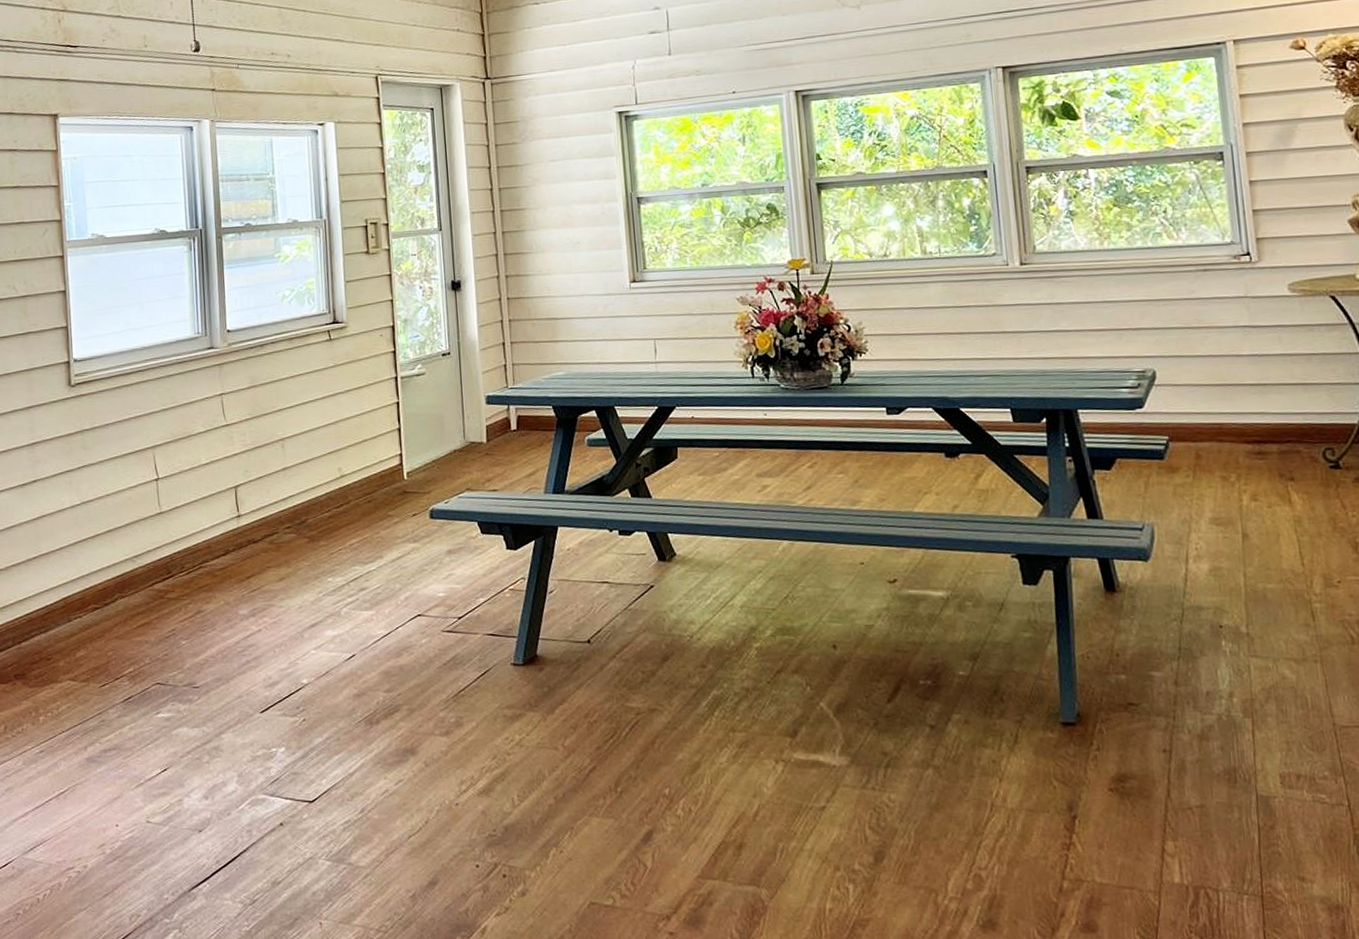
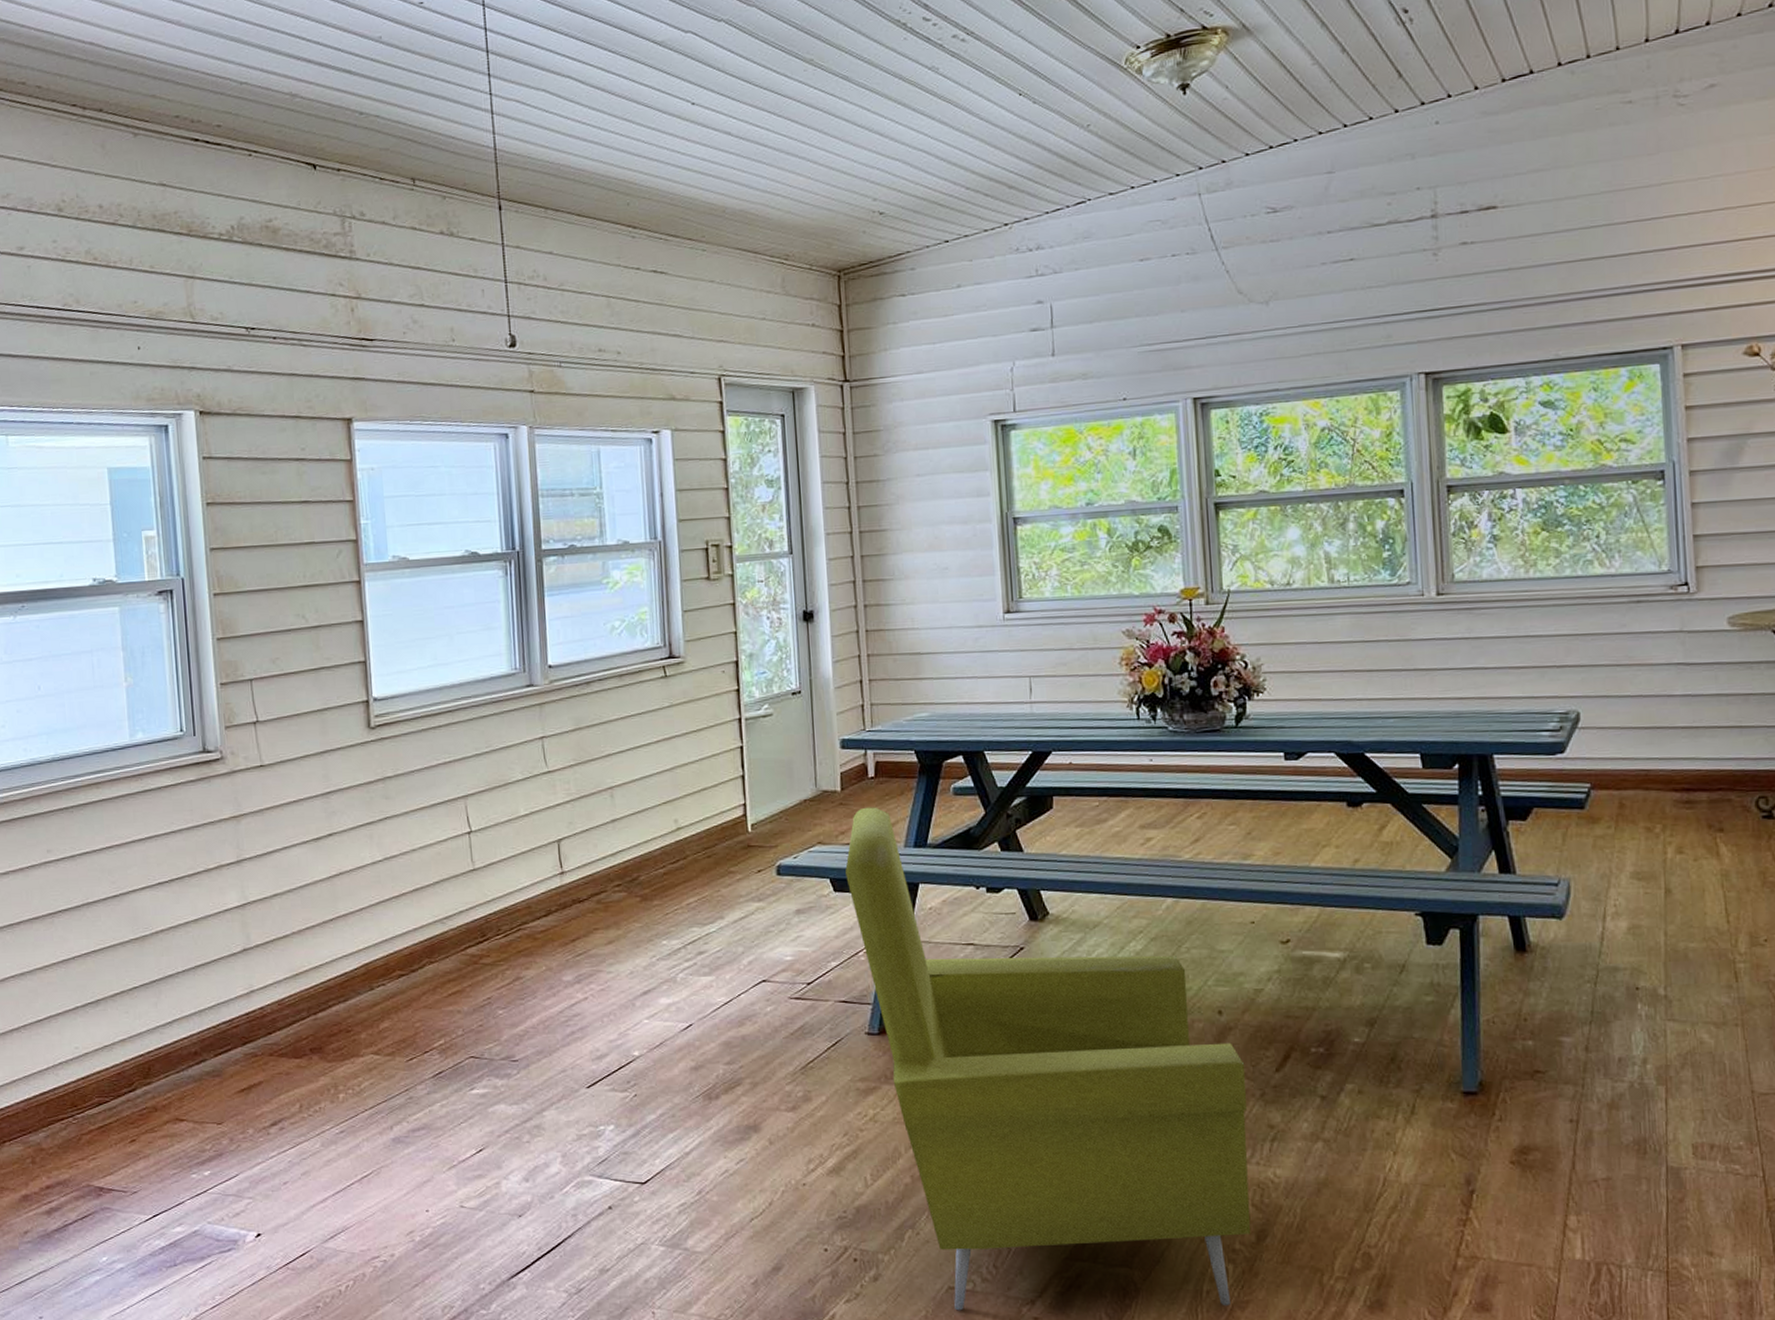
armchair: none [491,456,870,925] -> present [844,807,1252,1311]

